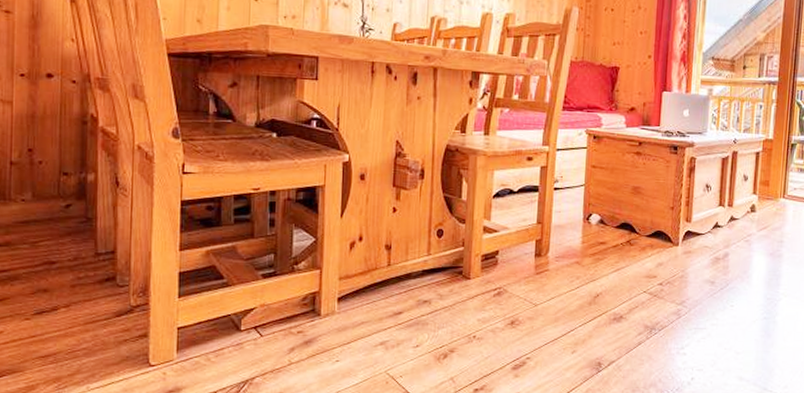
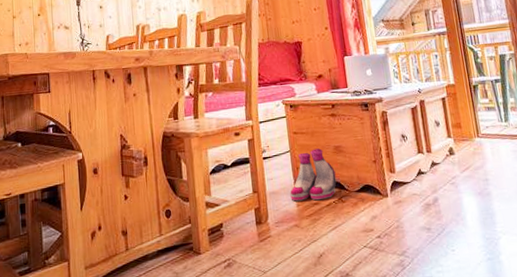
boots: none [576,186,629,240] -> present [290,148,337,202]

